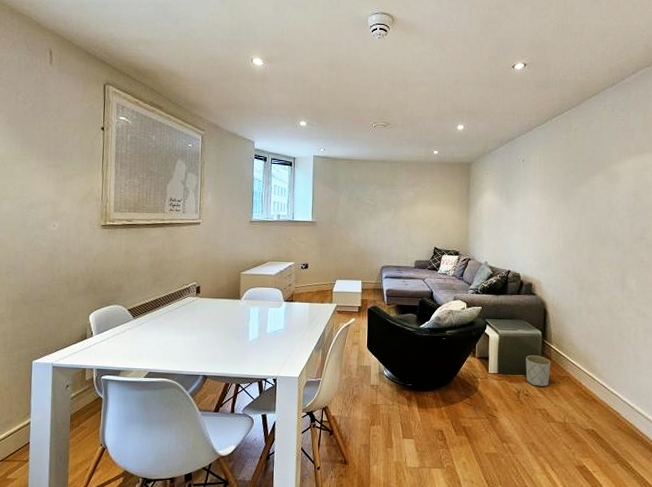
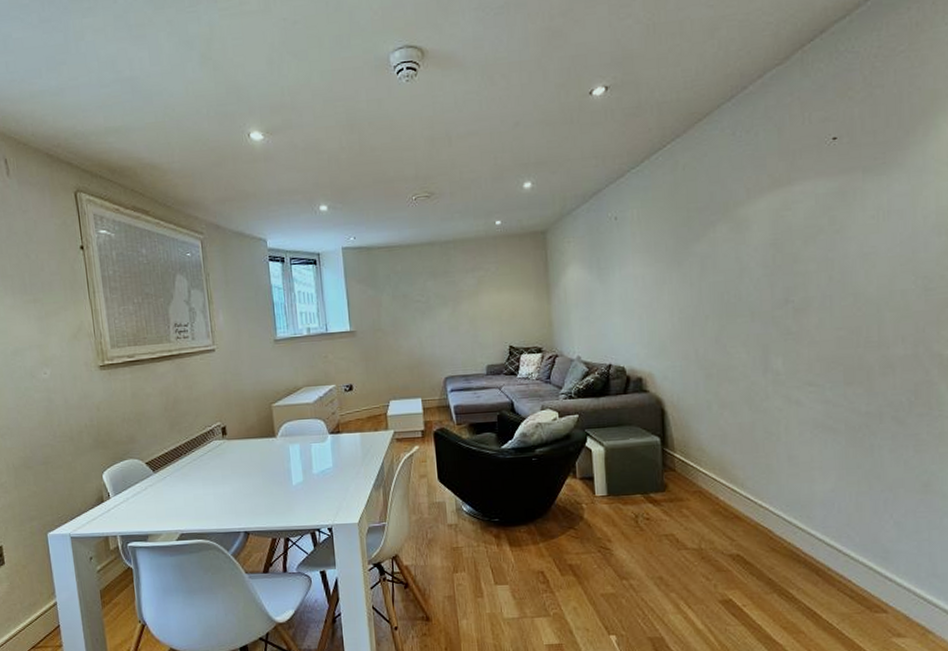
planter: present [525,354,551,387] -> none [642,468,676,507]

